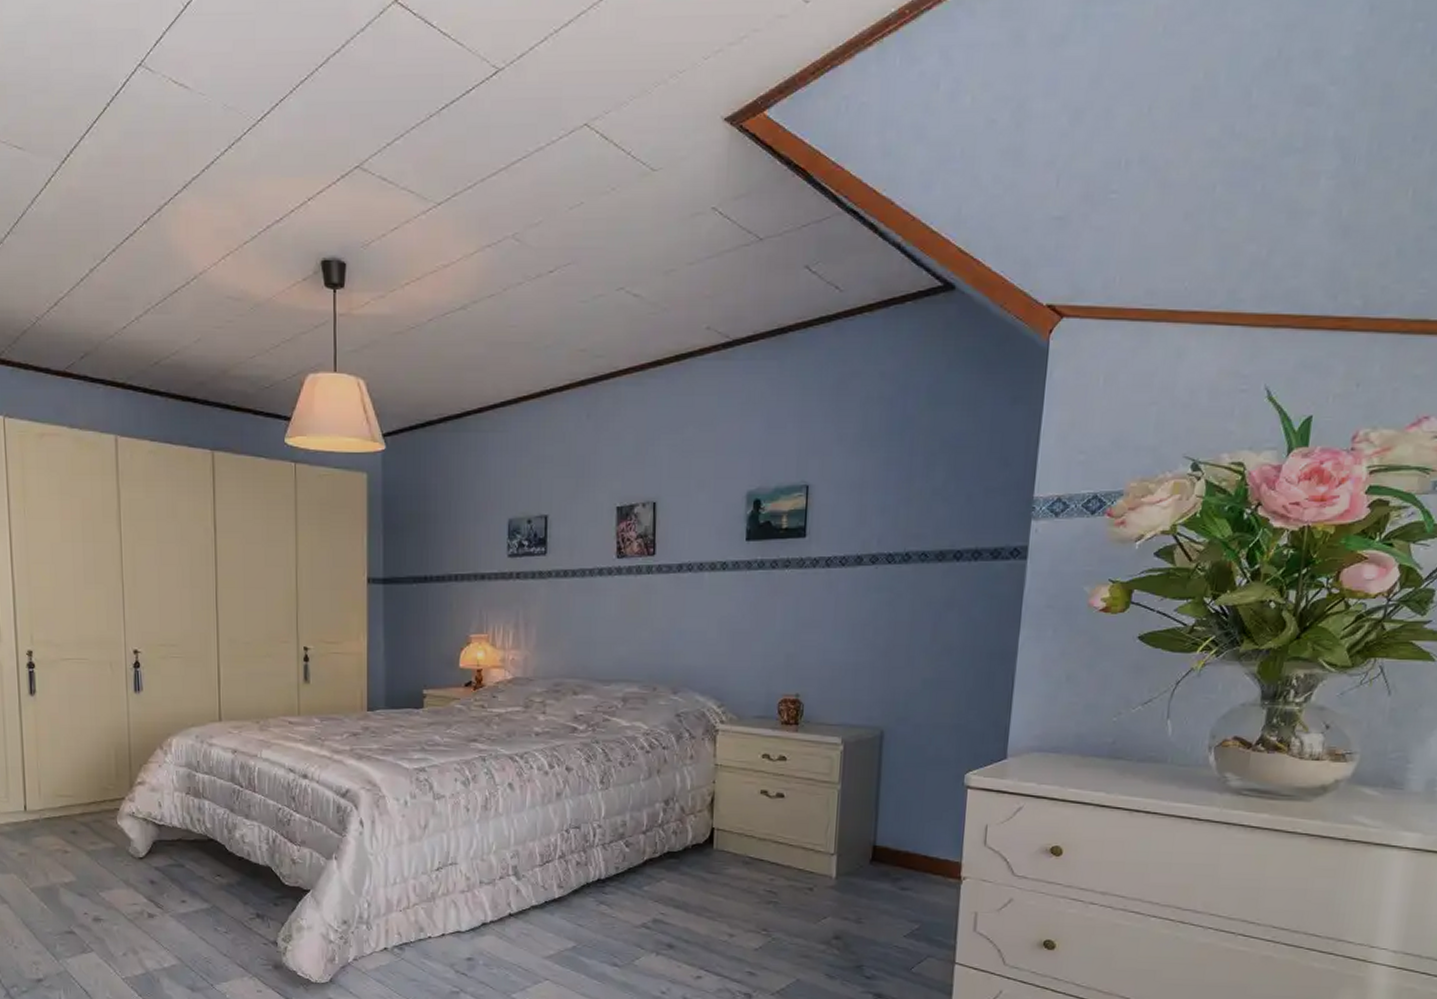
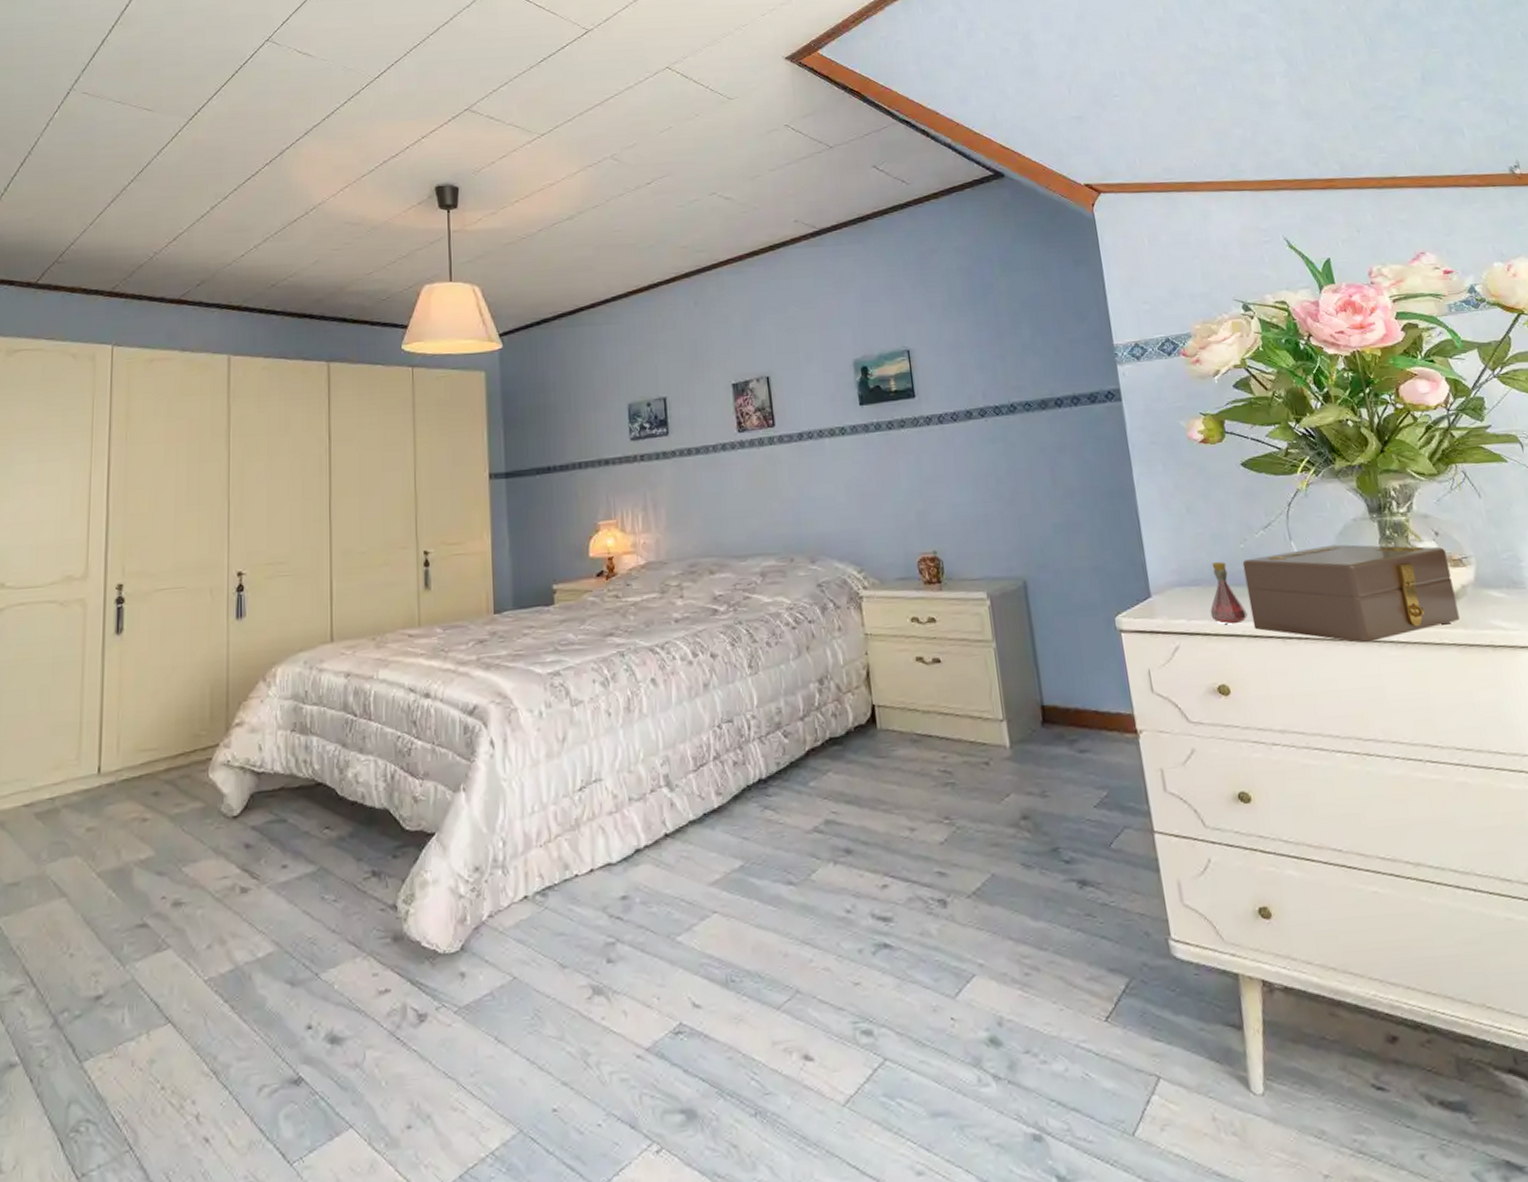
flask: none [1062,732,1101,793] -> present [1210,562,1248,625]
jewelry box: none [1103,727,1331,824] -> present [1242,544,1460,643]

